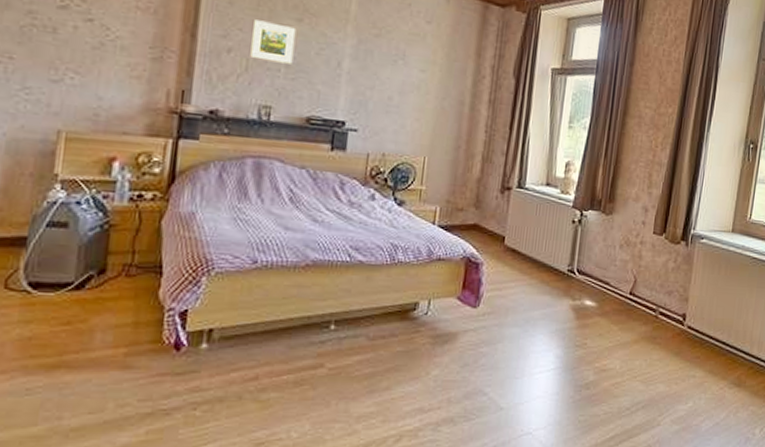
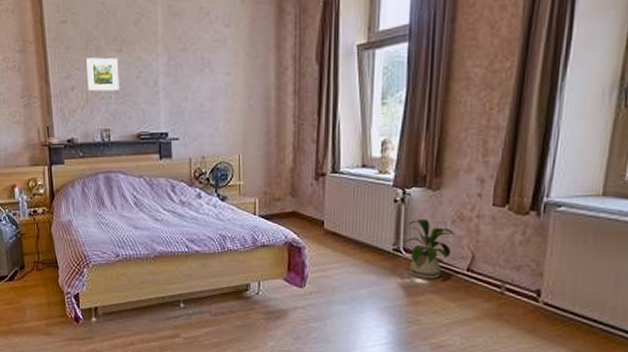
house plant: none [577,242,623,303] -> present [403,220,456,280]

